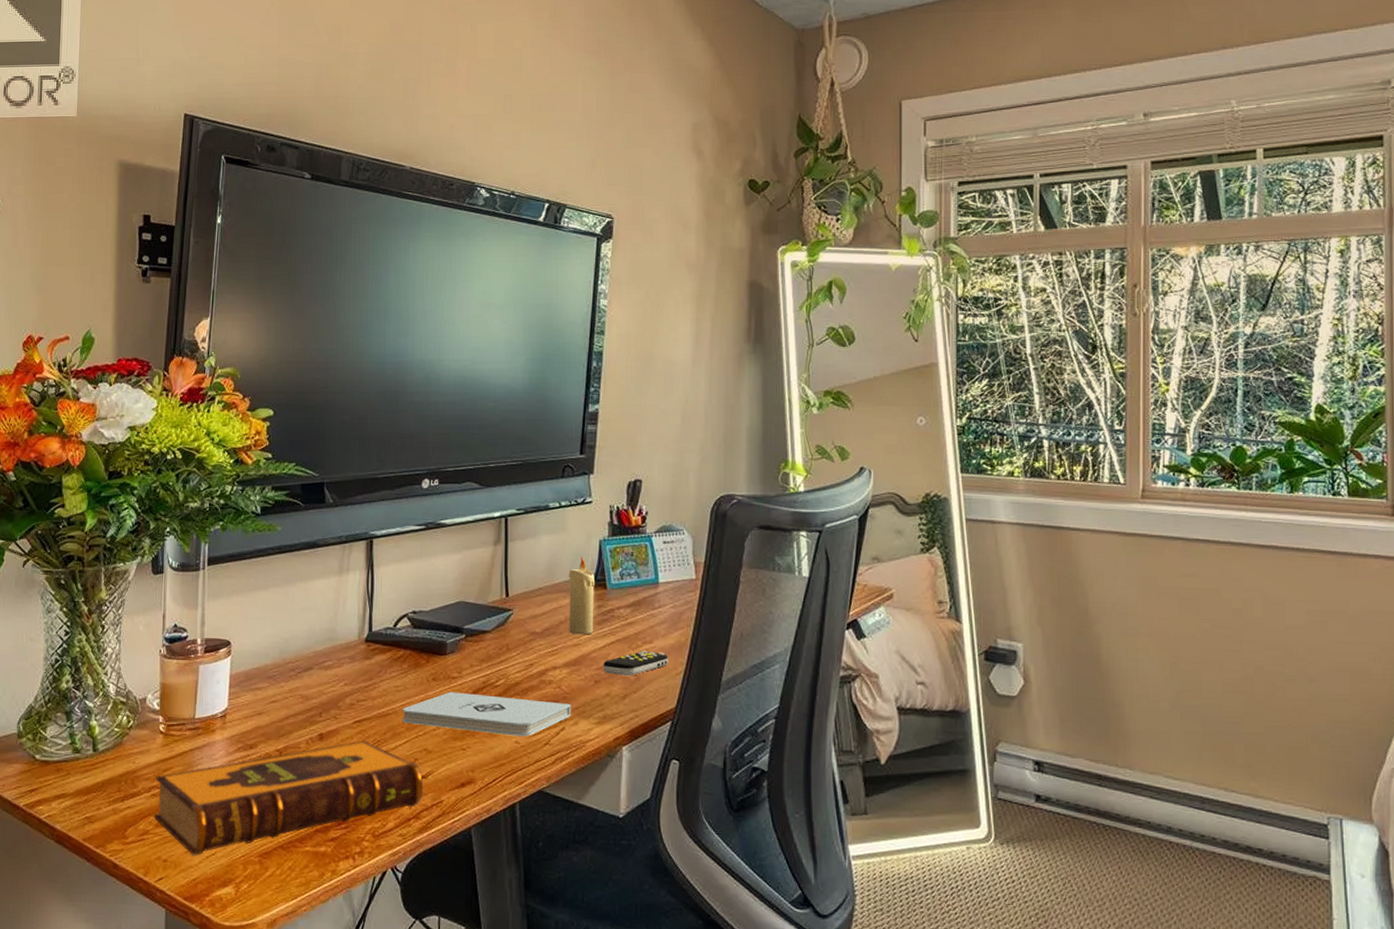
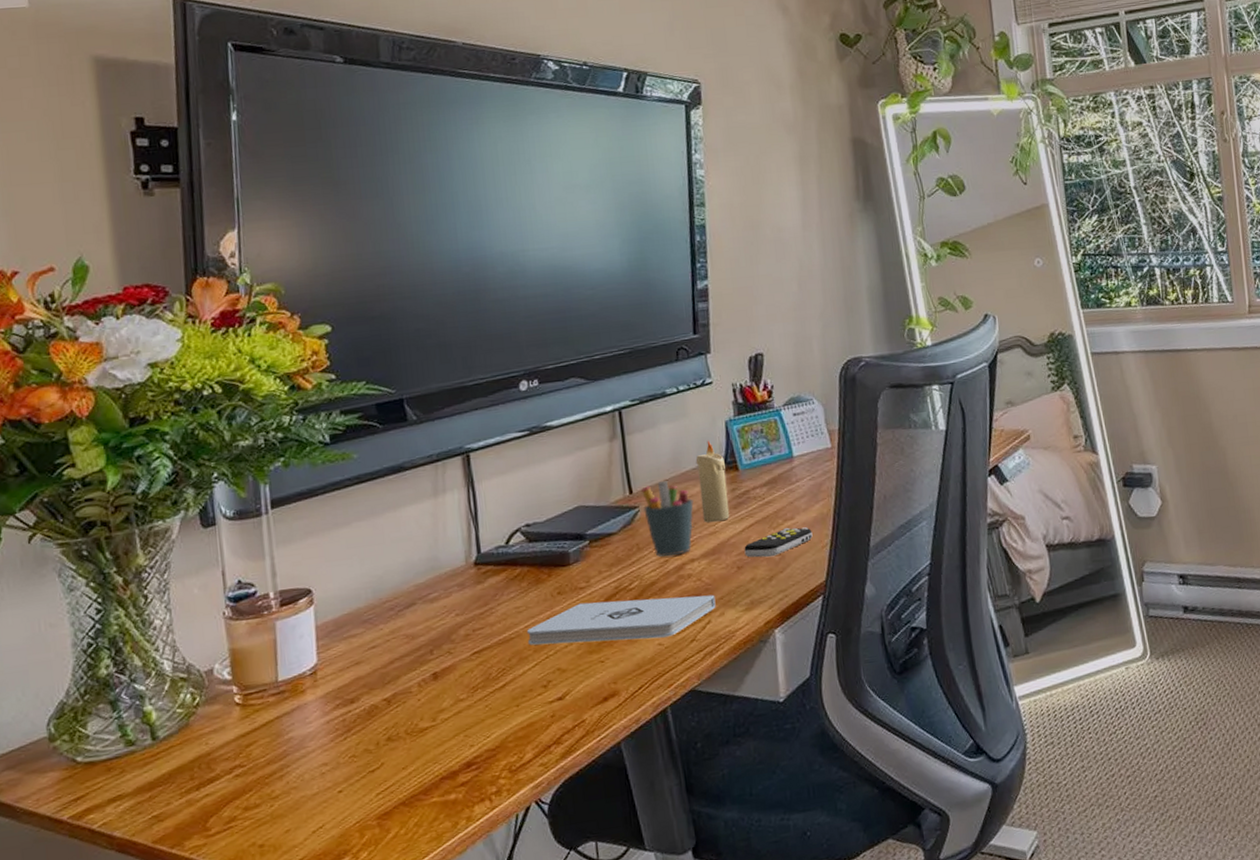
hardback book: present [153,740,424,857] -> none [237,671,562,835]
pen holder: none [516,589,562,661] -> present [640,481,694,557]

